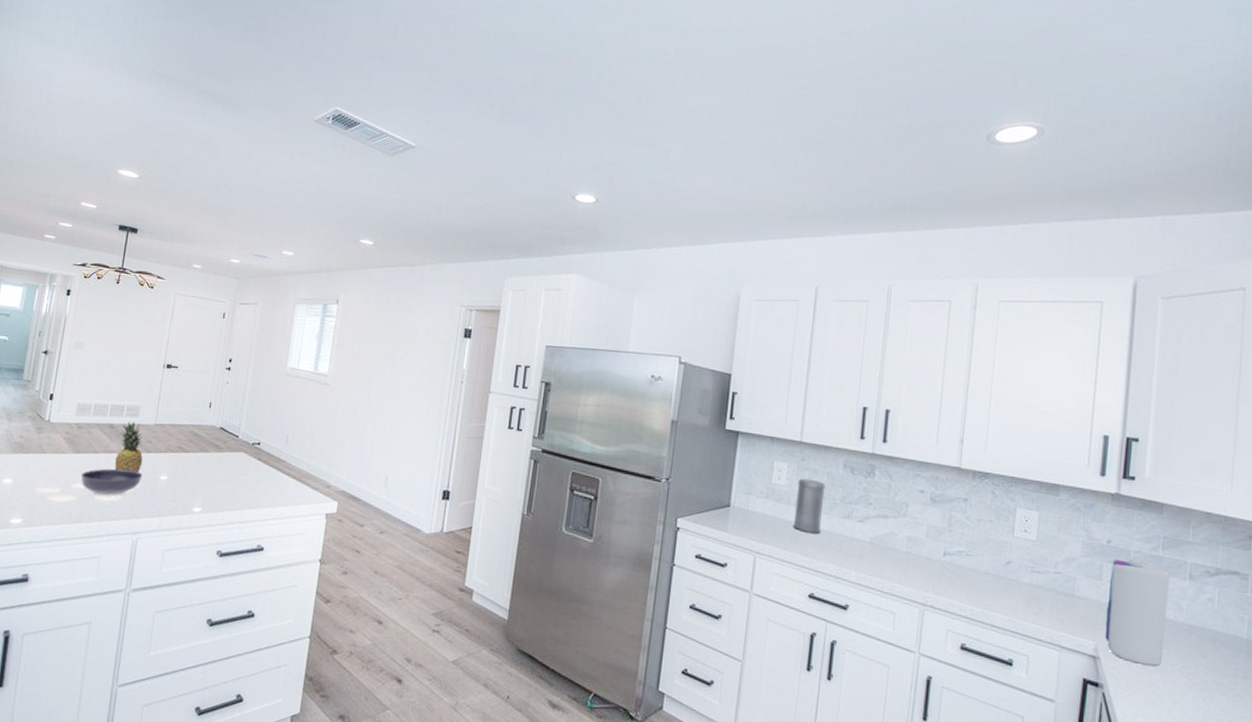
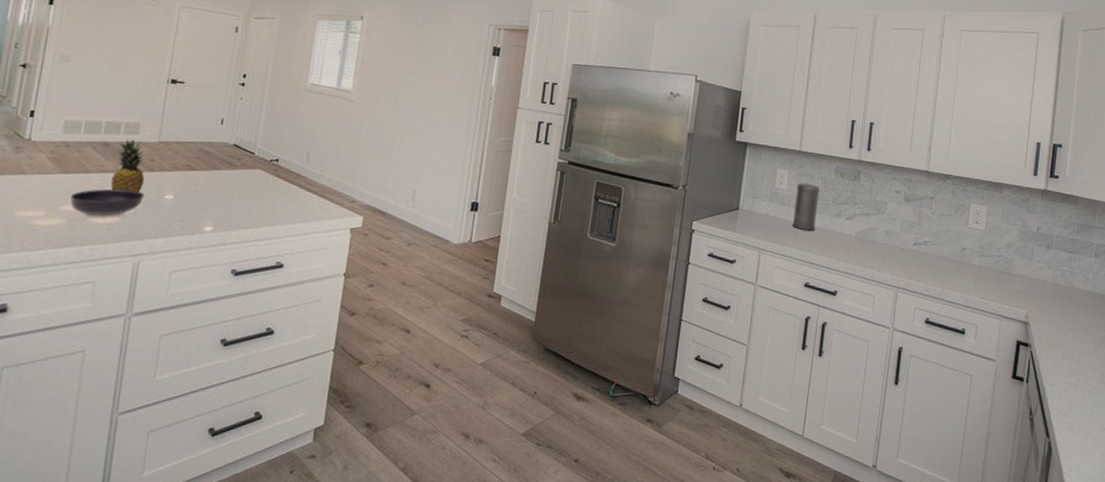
paper towel holder: present [1104,558,1170,666] -> none [1033,241,1081,327]

